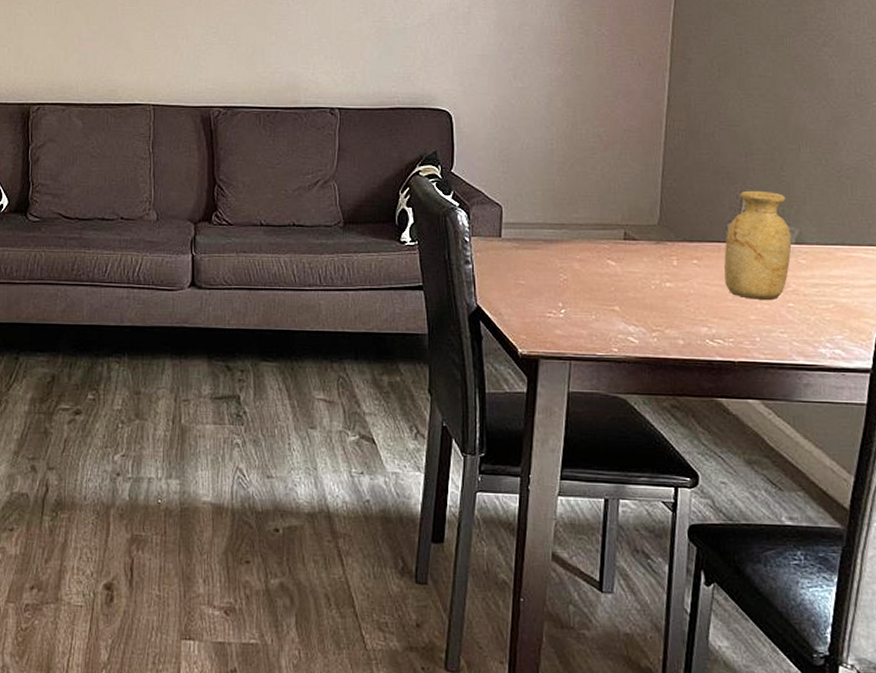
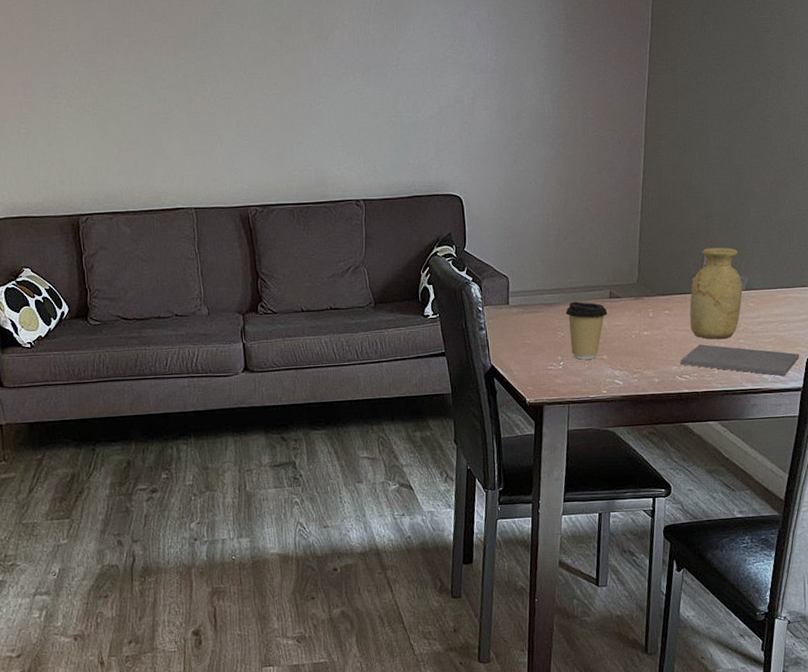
coffee cup: none [569,240,621,309] -> present [566,301,608,360]
notepad: none [711,303,868,353] -> present [680,343,800,376]

